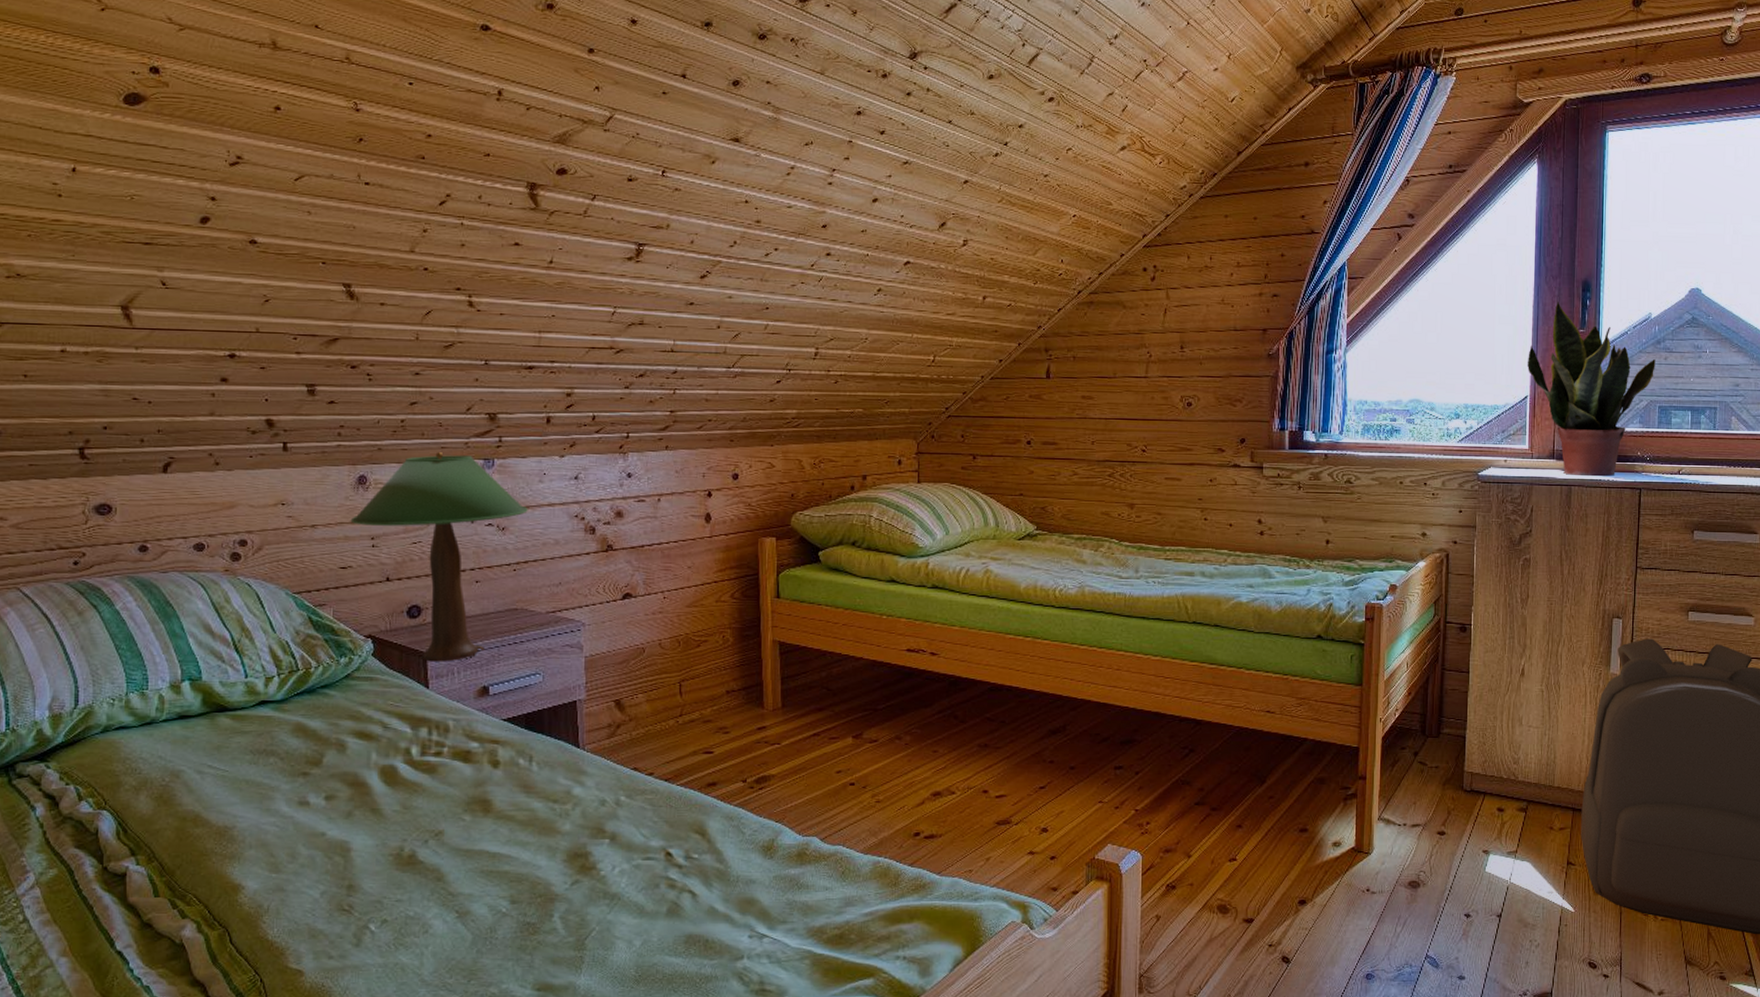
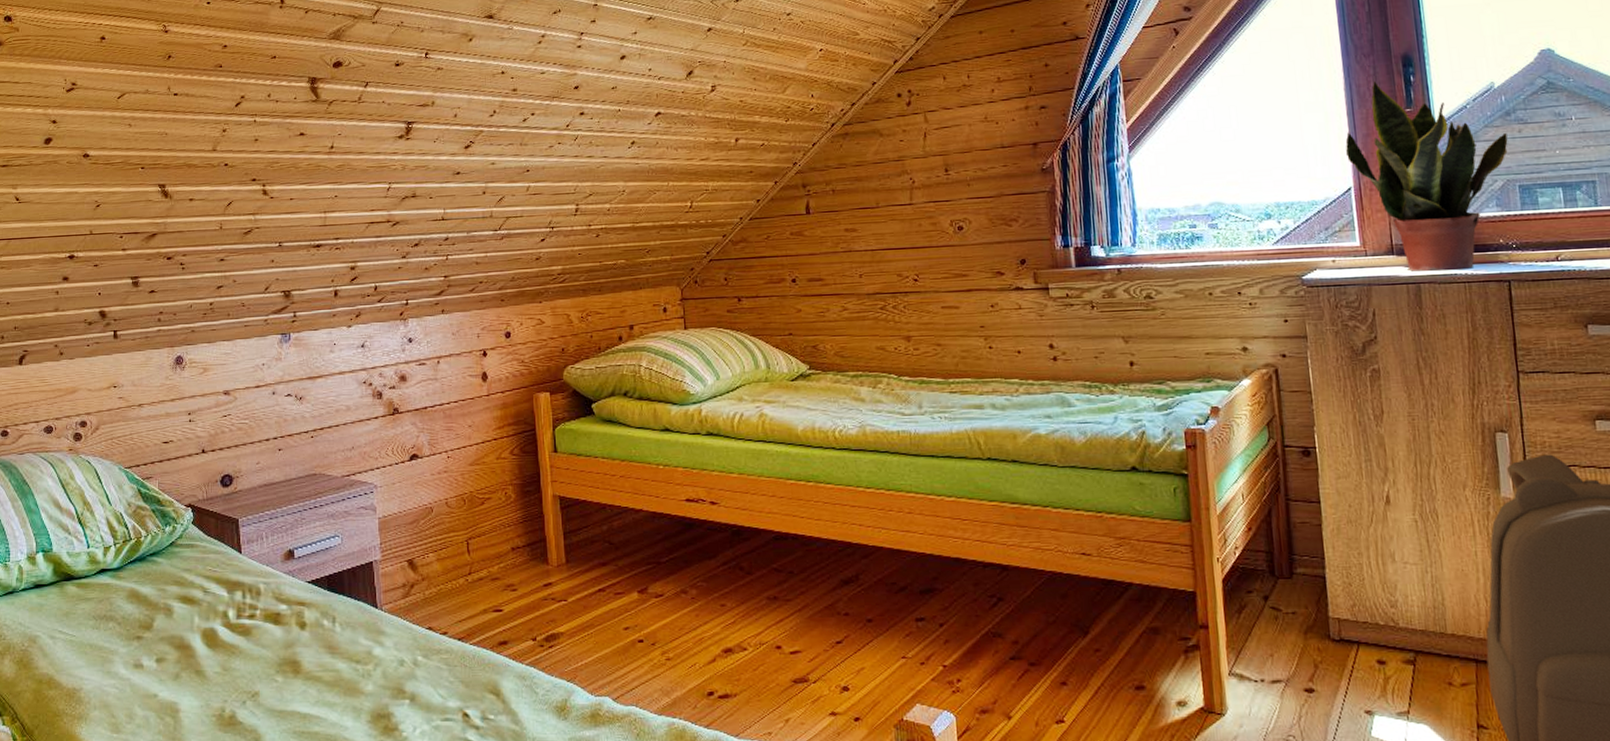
table lamp: present [350,452,528,662] -> none [170,330,322,528]

